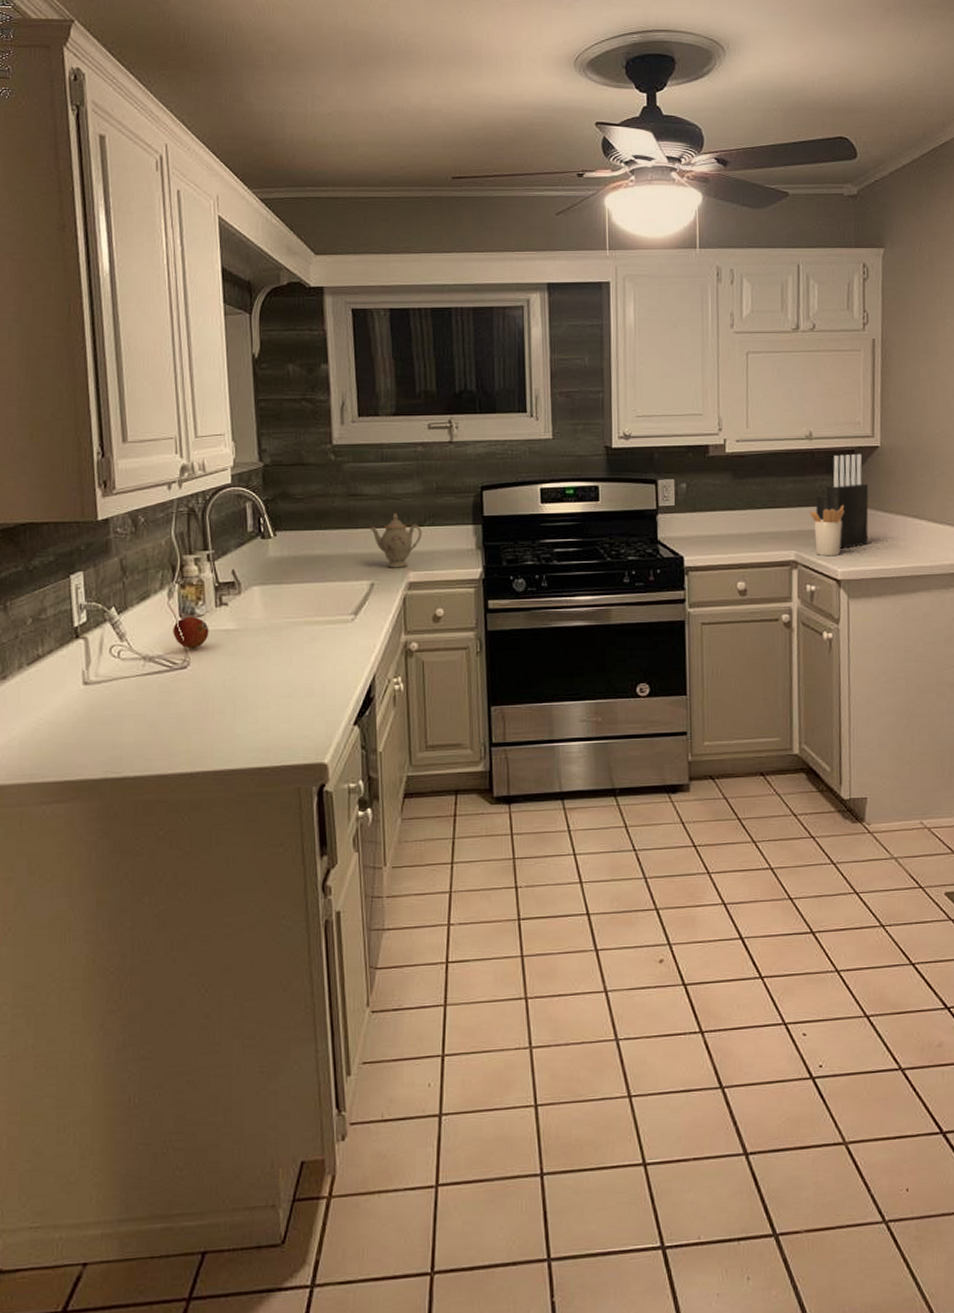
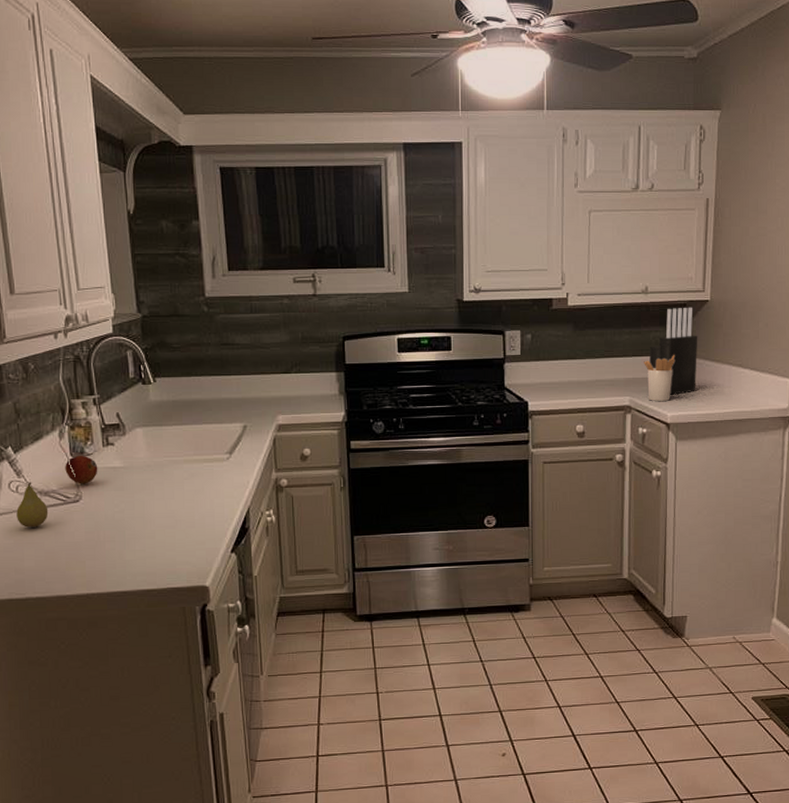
fruit: none [117,646,152,697] -> present [16,482,49,528]
teapot: present [369,512,422,568] -> none [241,360,289,412]

